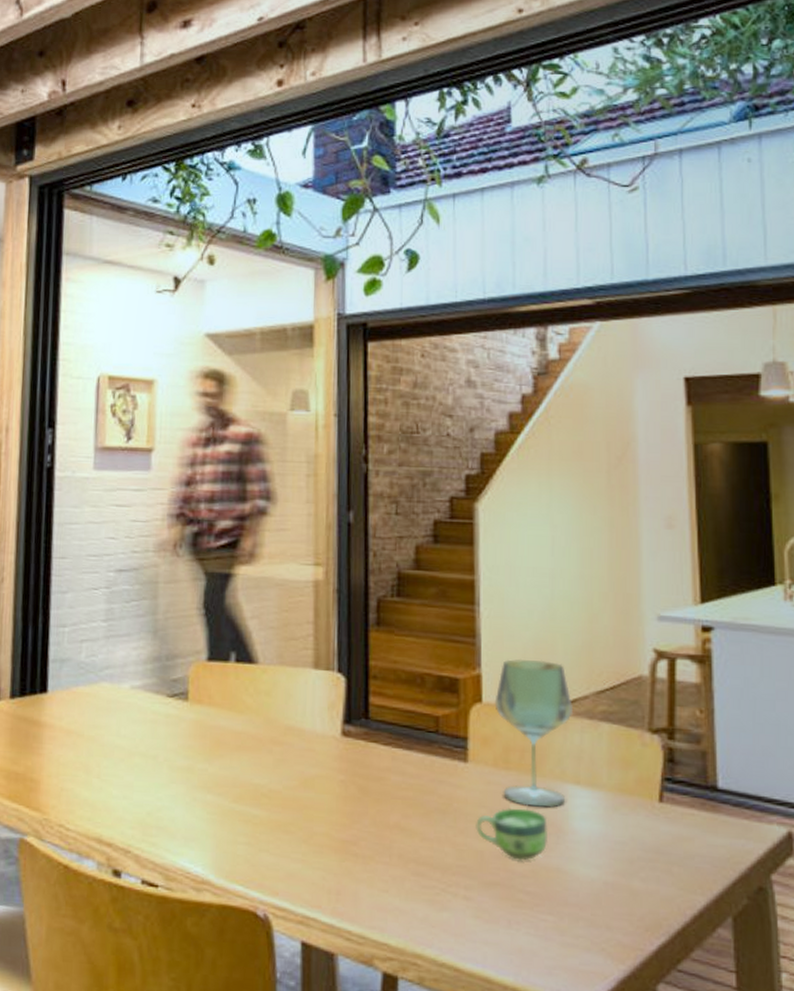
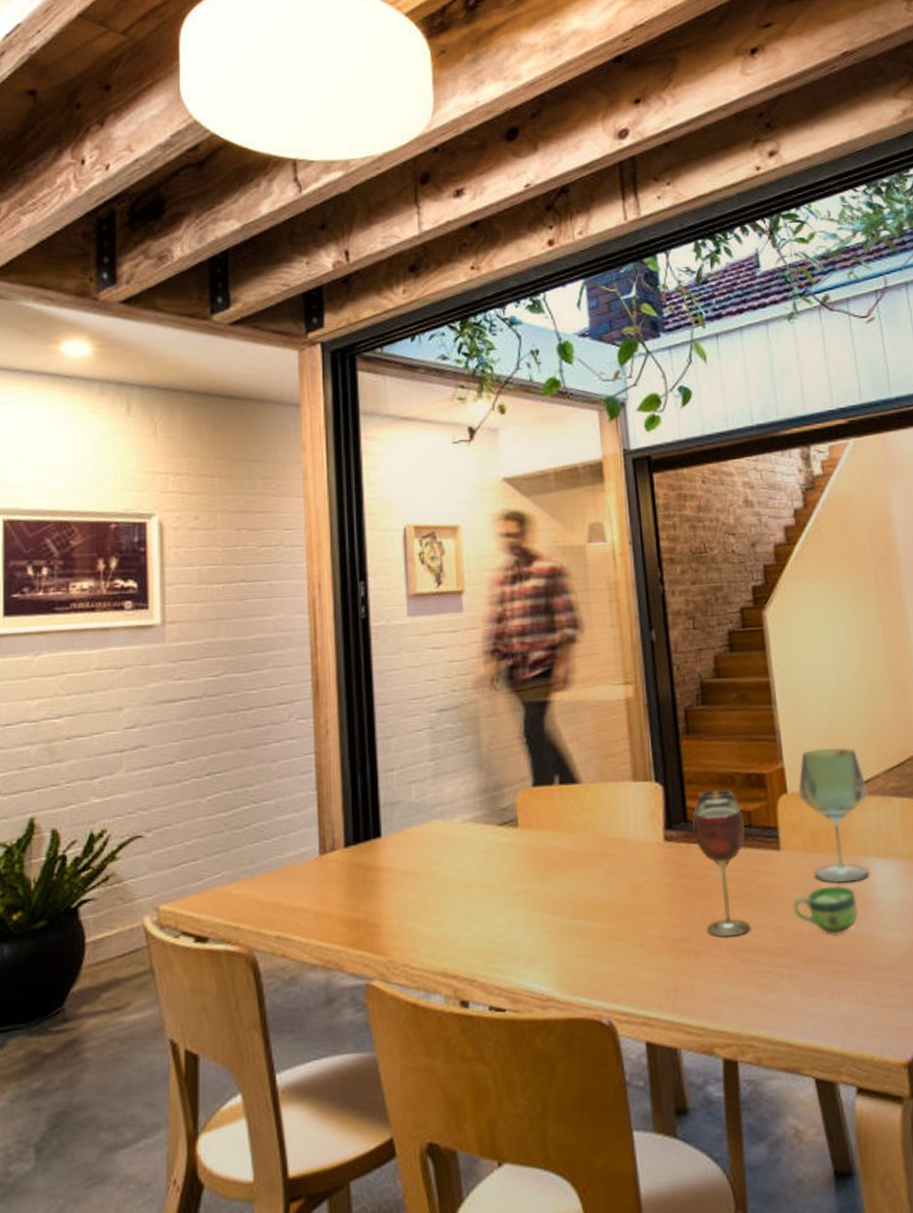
wineglass: none [374,689,432,846] -> present [693,790,751,937]

